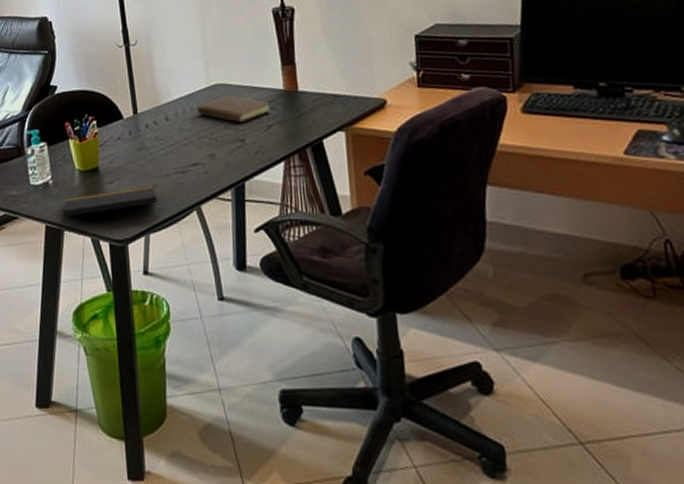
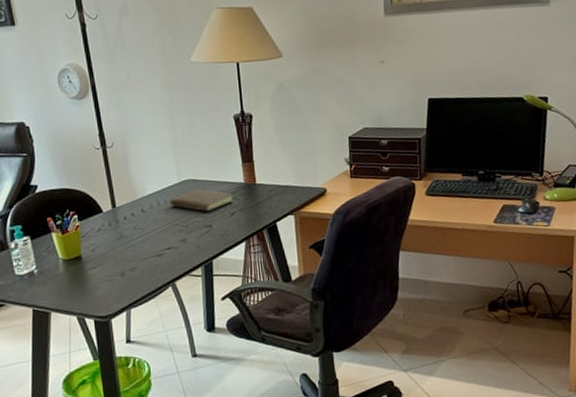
notepad: present [62,186,161,217] -> none [48,269,140,301]

